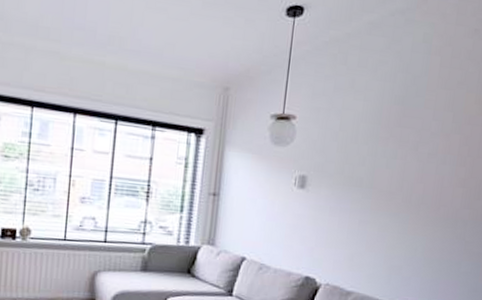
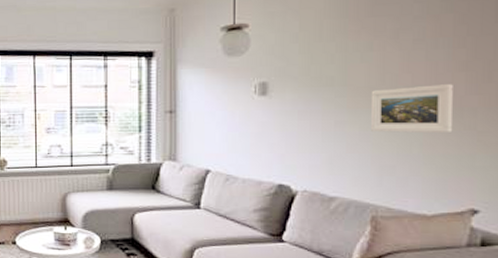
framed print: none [387,195,453,240] -> present [370,84,454,133]

